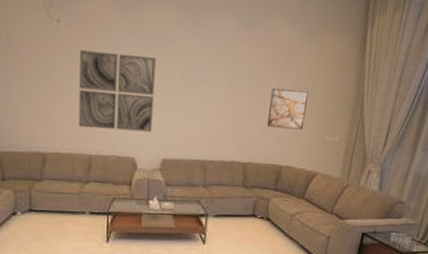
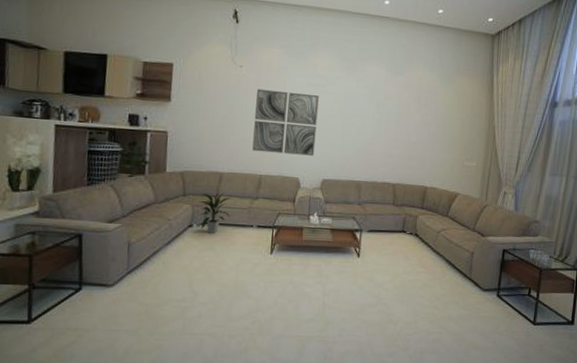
indoor plant: none [21,175,59,222] -> present [198,192,231,233]
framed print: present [267,87,309,130] -> none [412,120,448,156]

